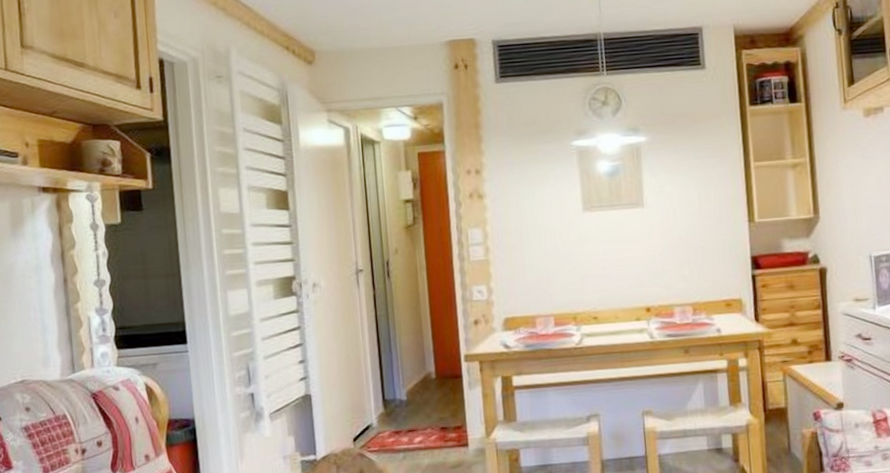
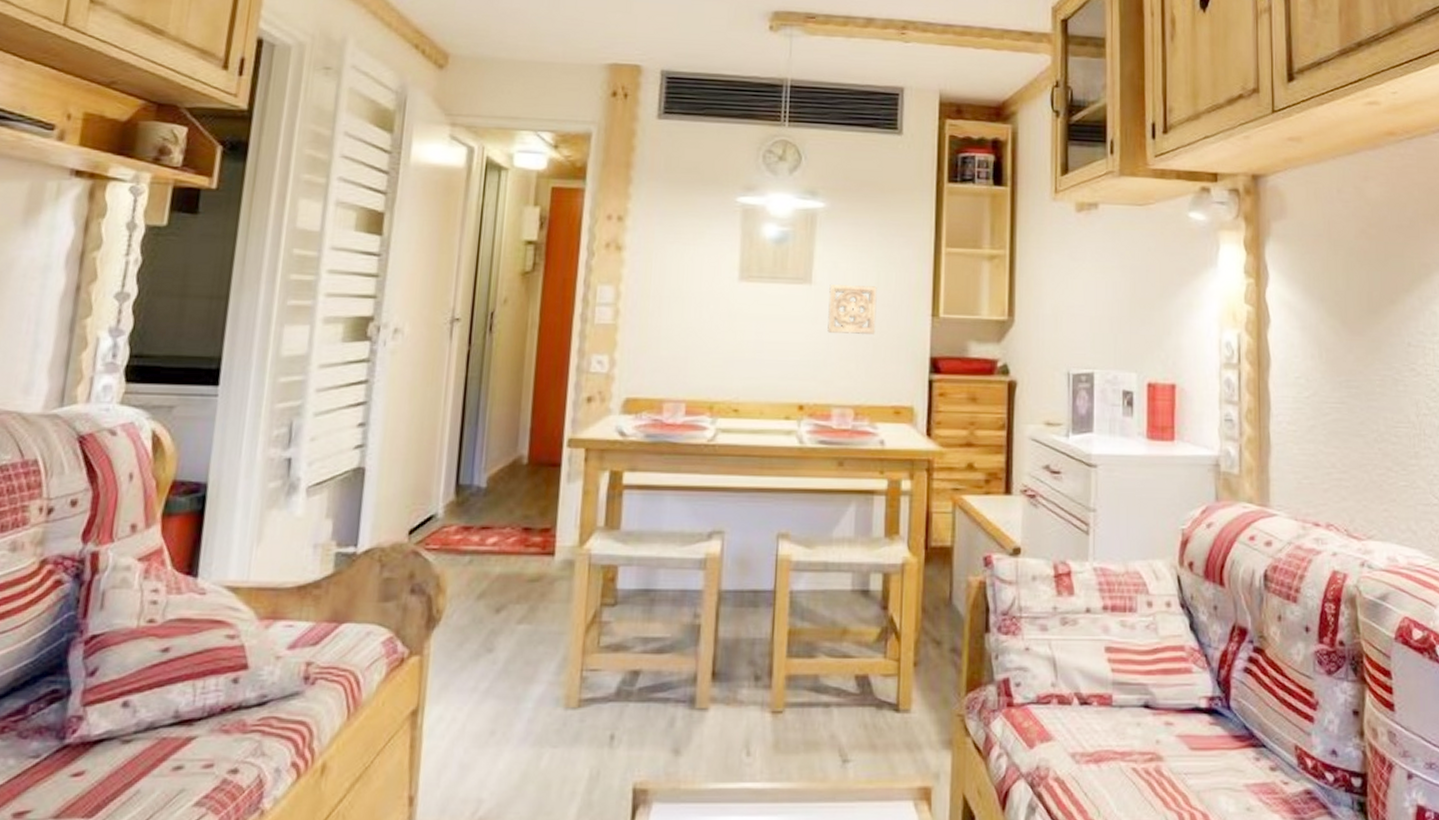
wall ornament: none [659,202,703,246] -> present [827,284,877,334]

